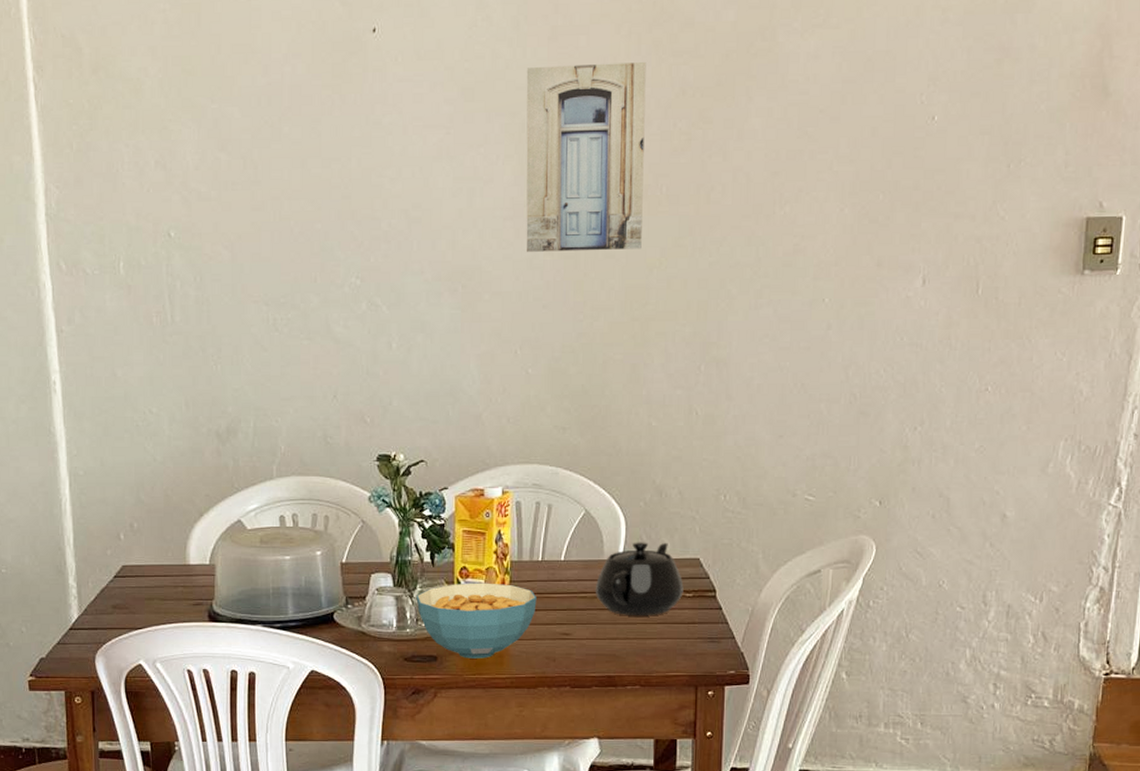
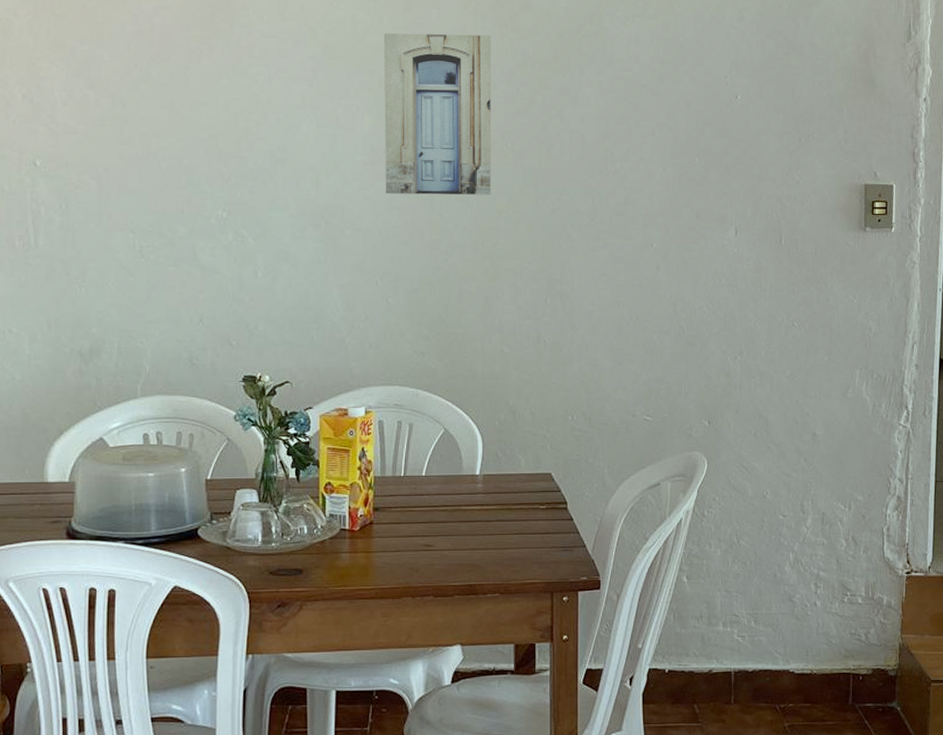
cereal bowl: present [416,583,537,659] -> none [281,497,400,571]
teapot: present [595,542,684,616] -> none [455,458,537,528]

